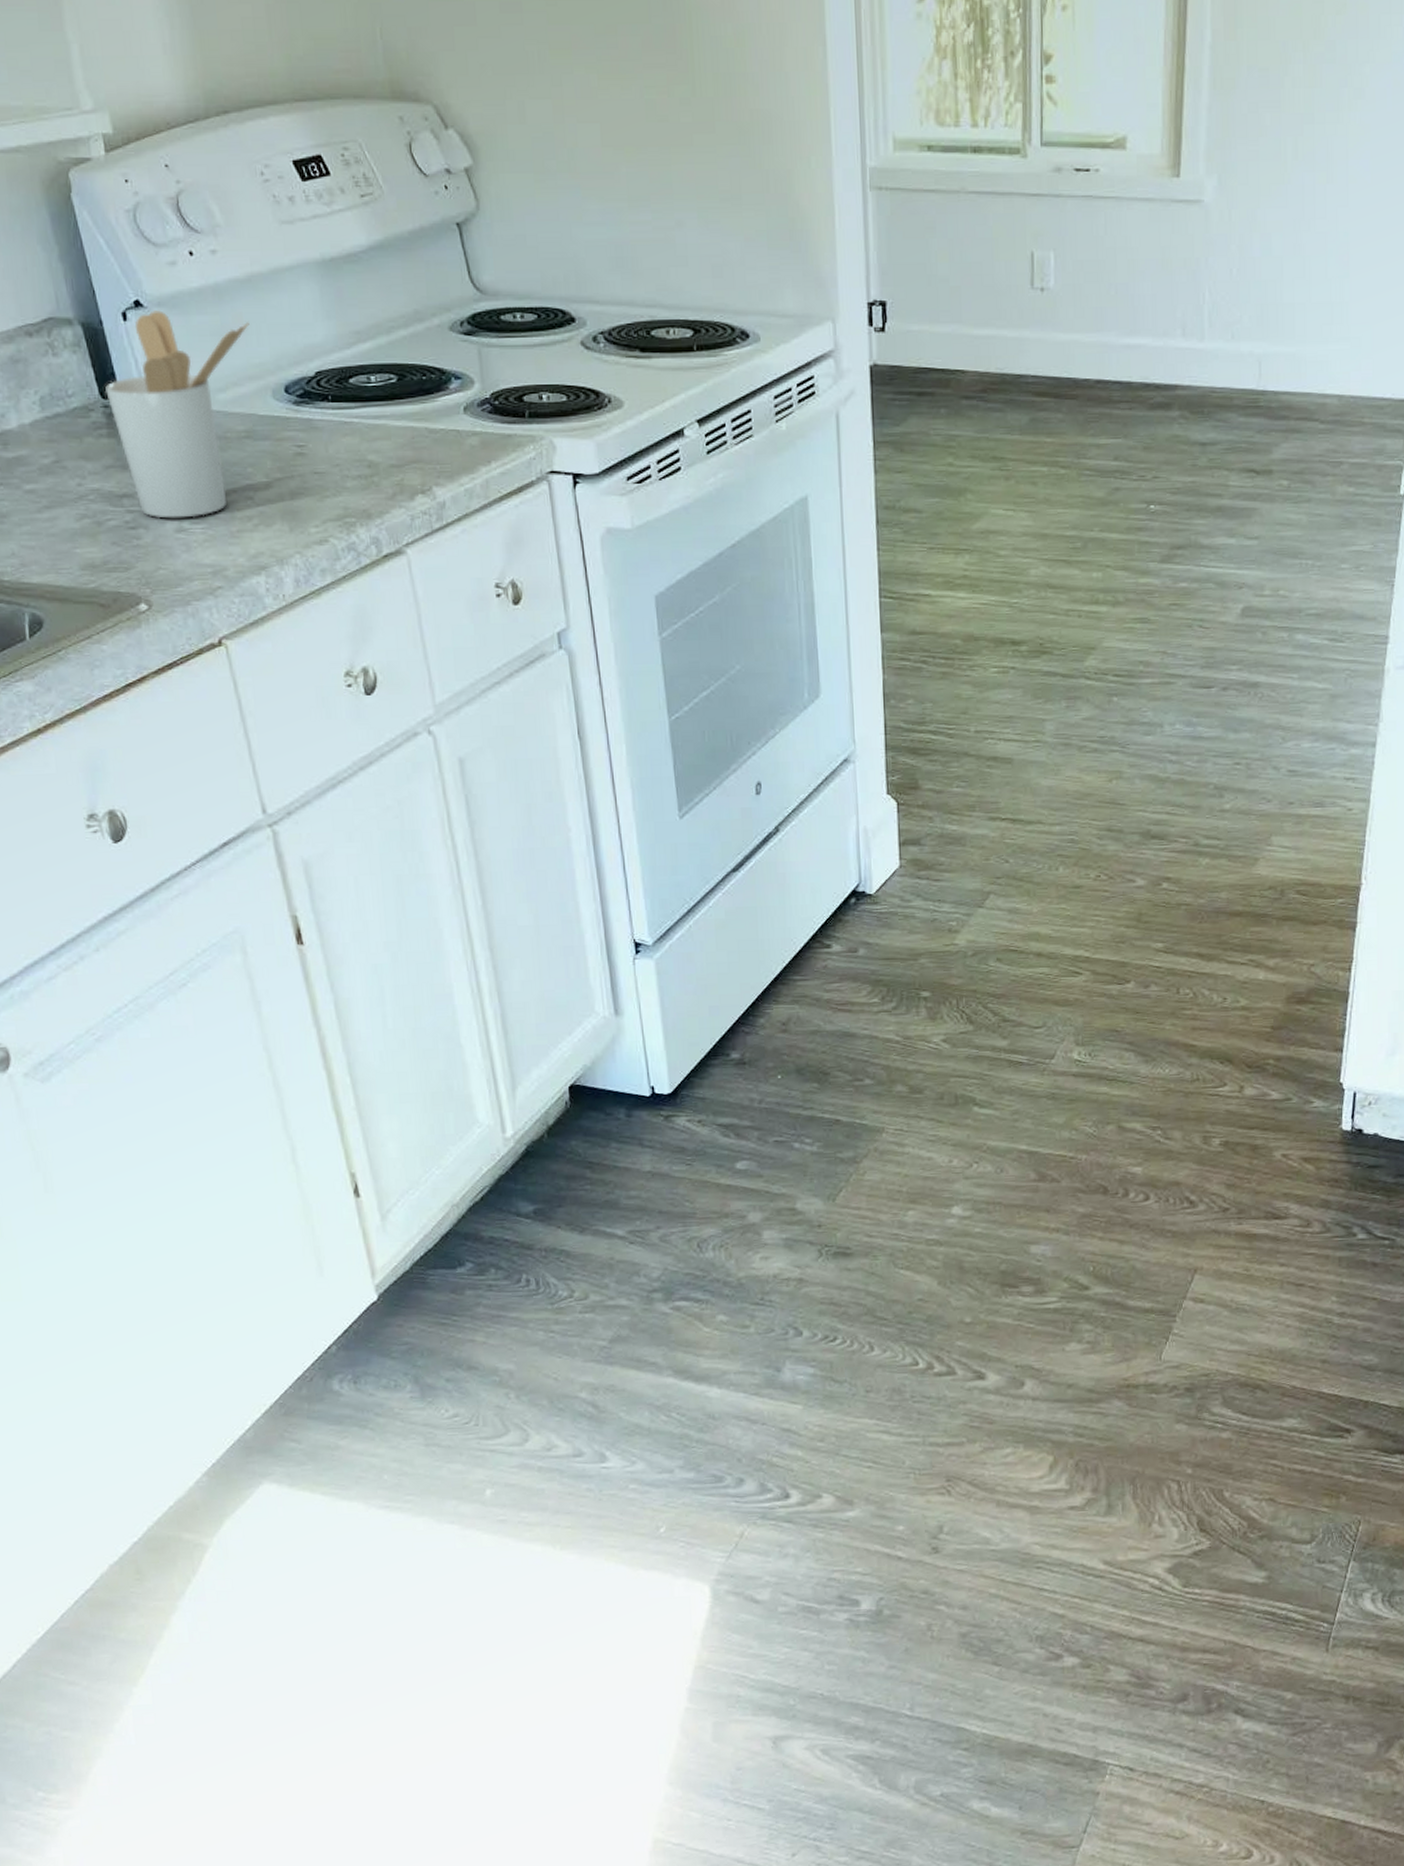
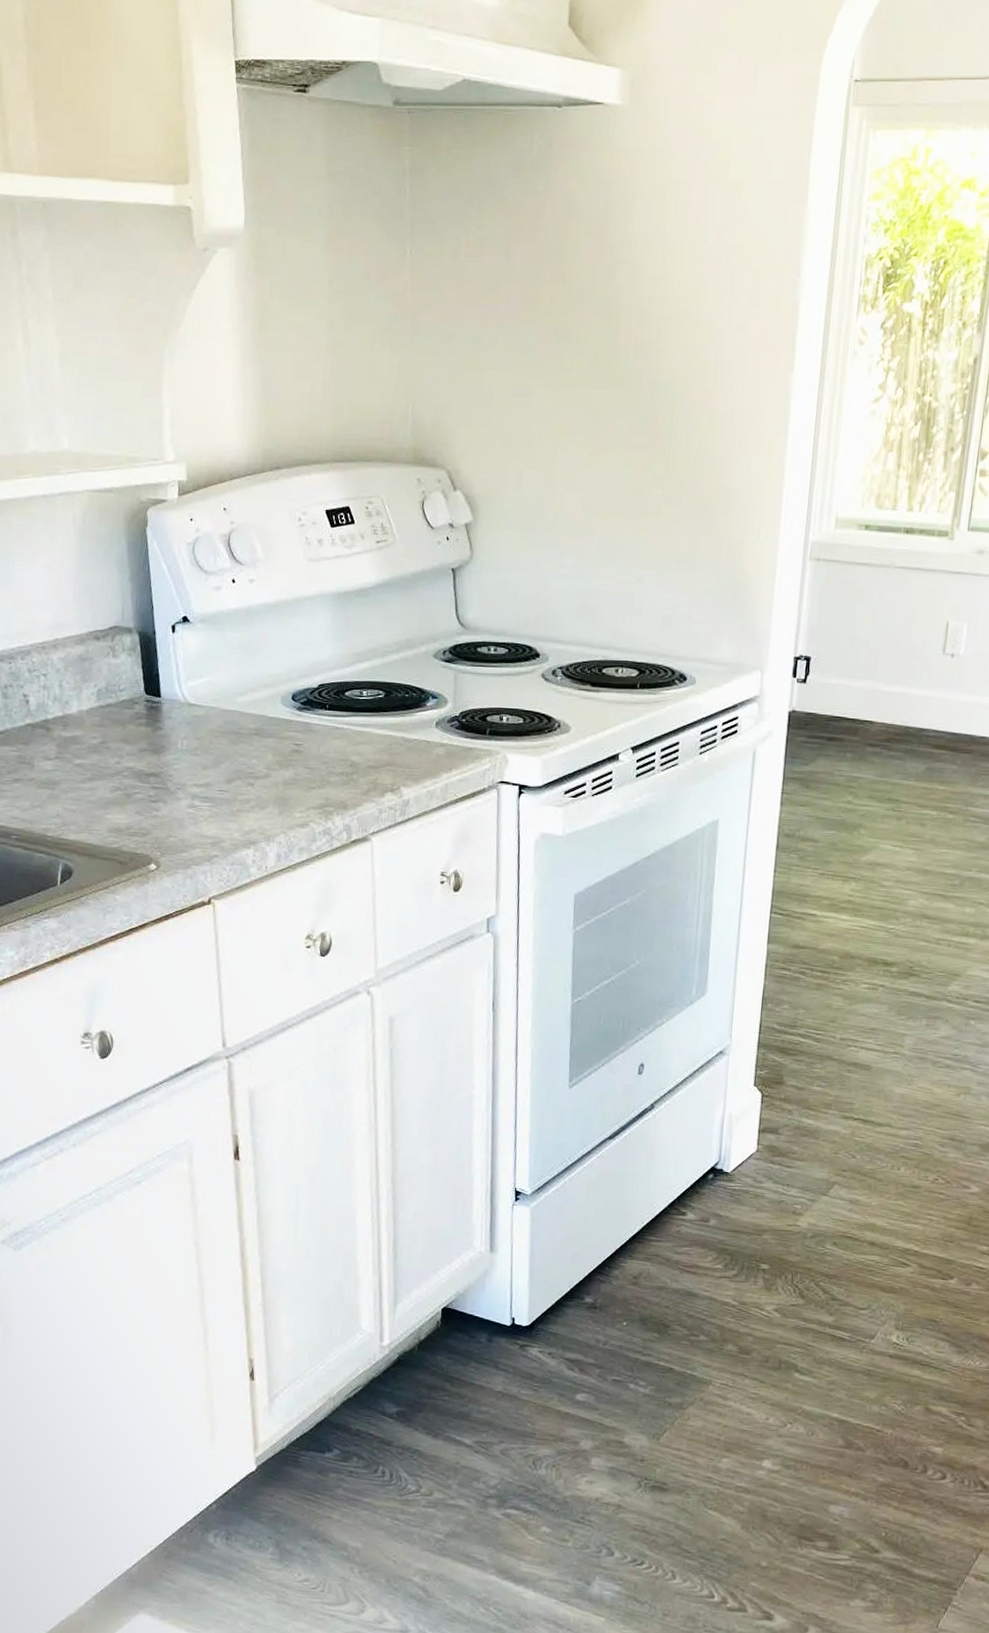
utensil holder: present [105,310,249,519] -> none [150,625,272,797]

